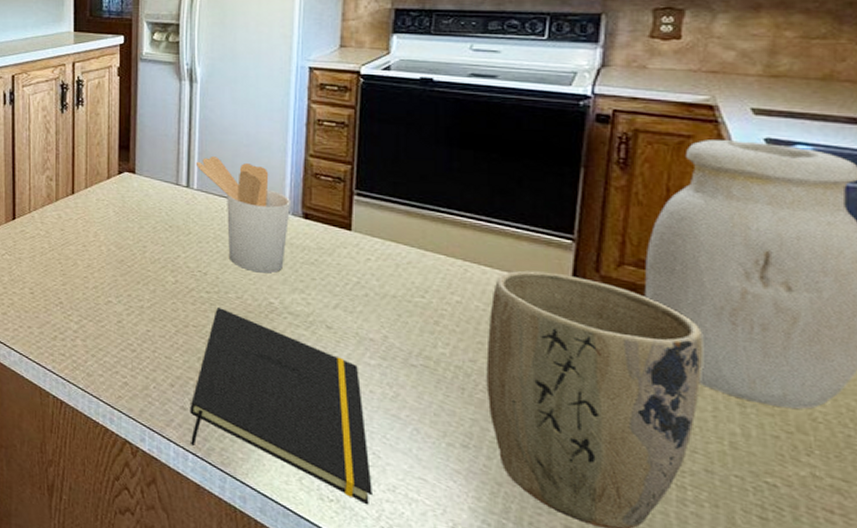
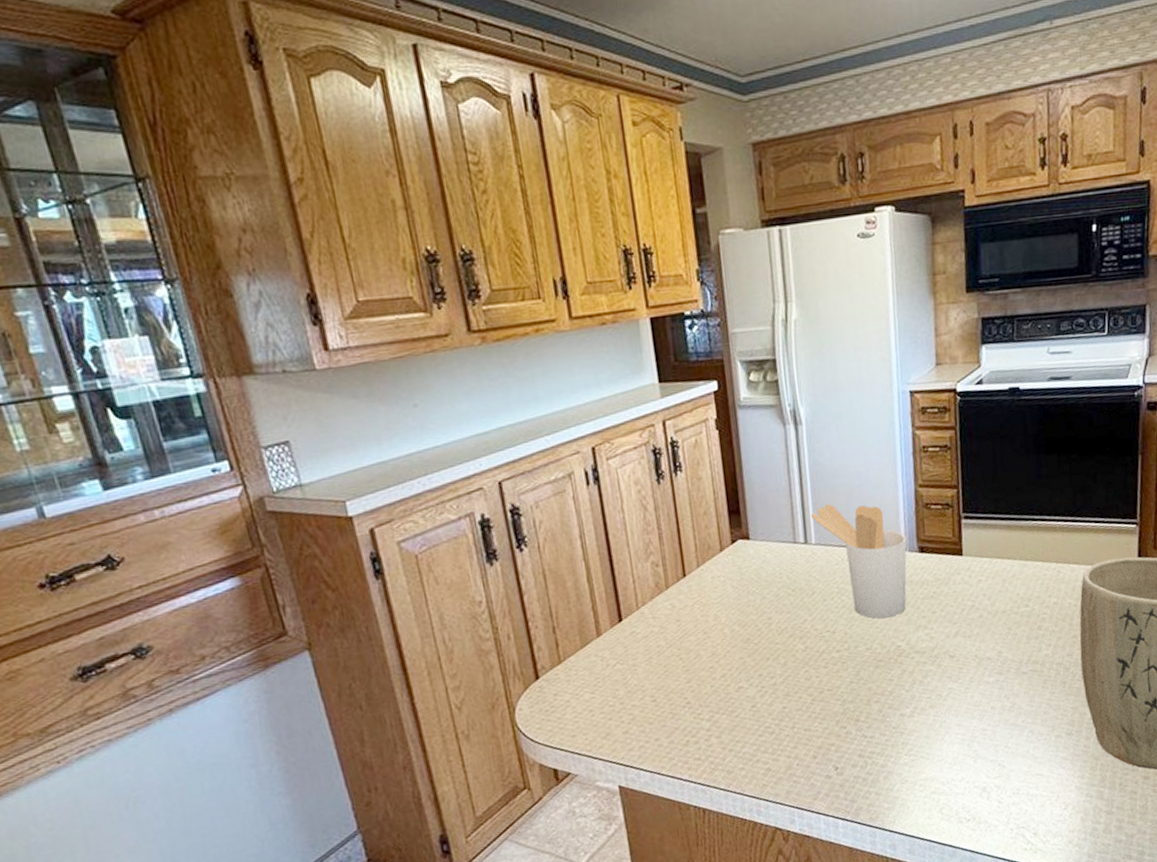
notepad: present [190,307,372,505] -> none [834,664,1001,814]

